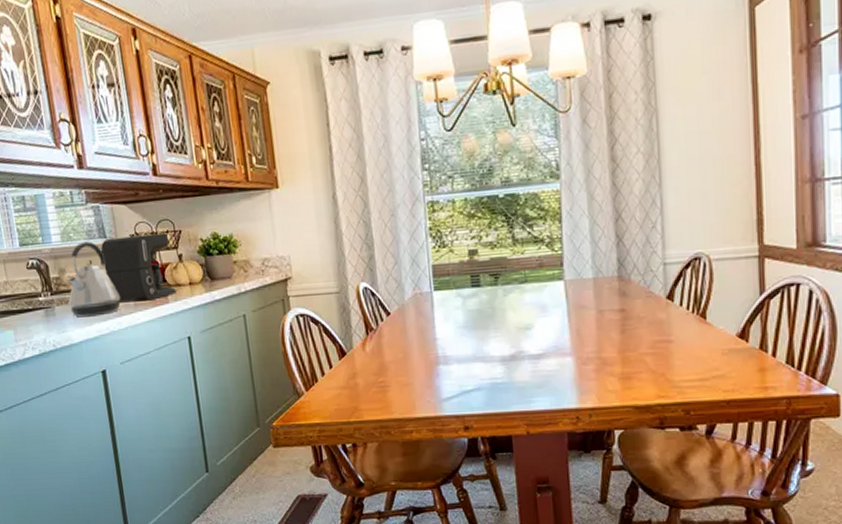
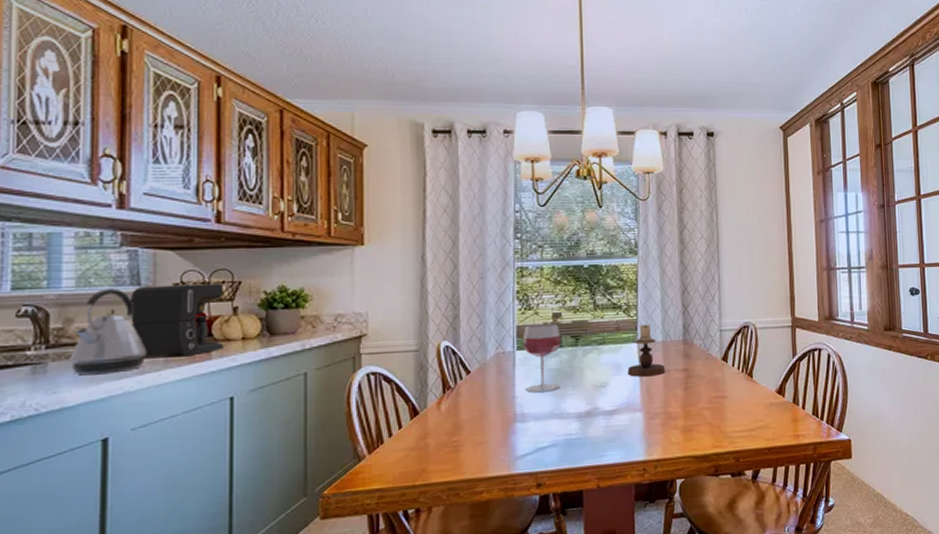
wineglass: none [438,262,482,335] -> present [522,324,561,393]
candlestick: none [554,258,597,319] -> present [627,323,665,377]

